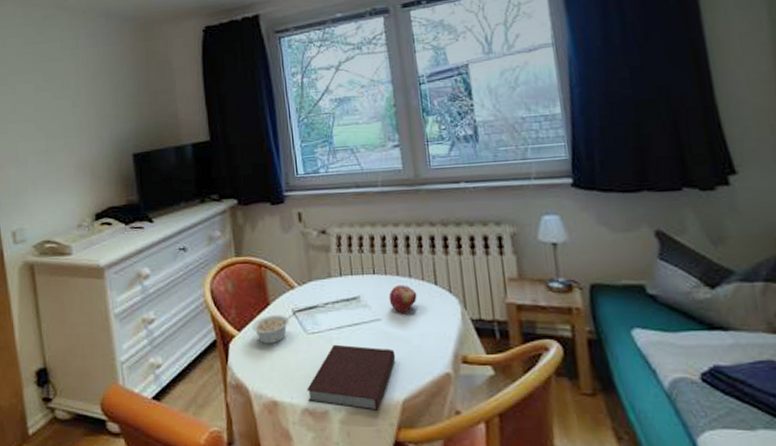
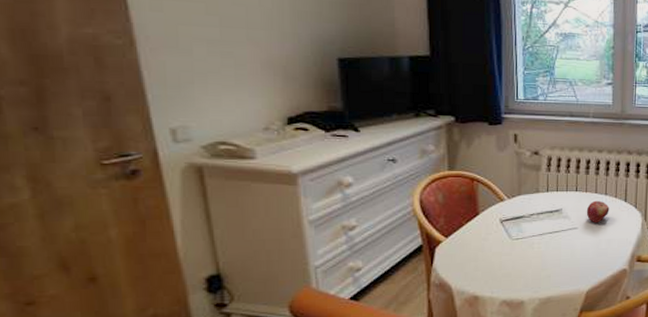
legume: present [252,313,295,344] -> none [460,222,503,248]
notebook: present [307,344,396,412] -> none [506,248,586,301]

